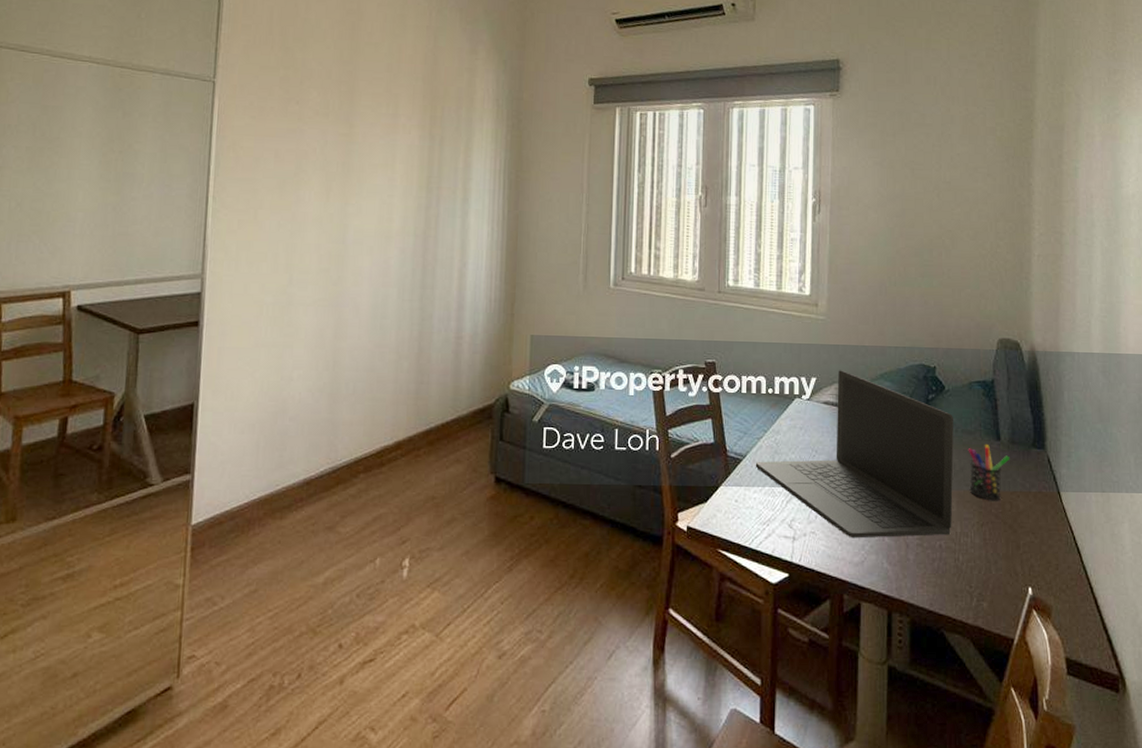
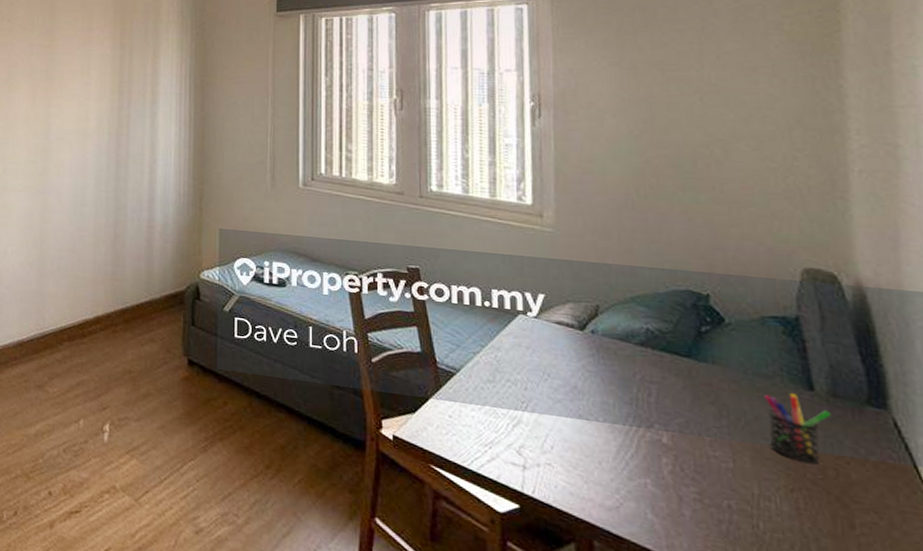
laptop: present [755,370,954,539] -> none [471,288,746,495]

